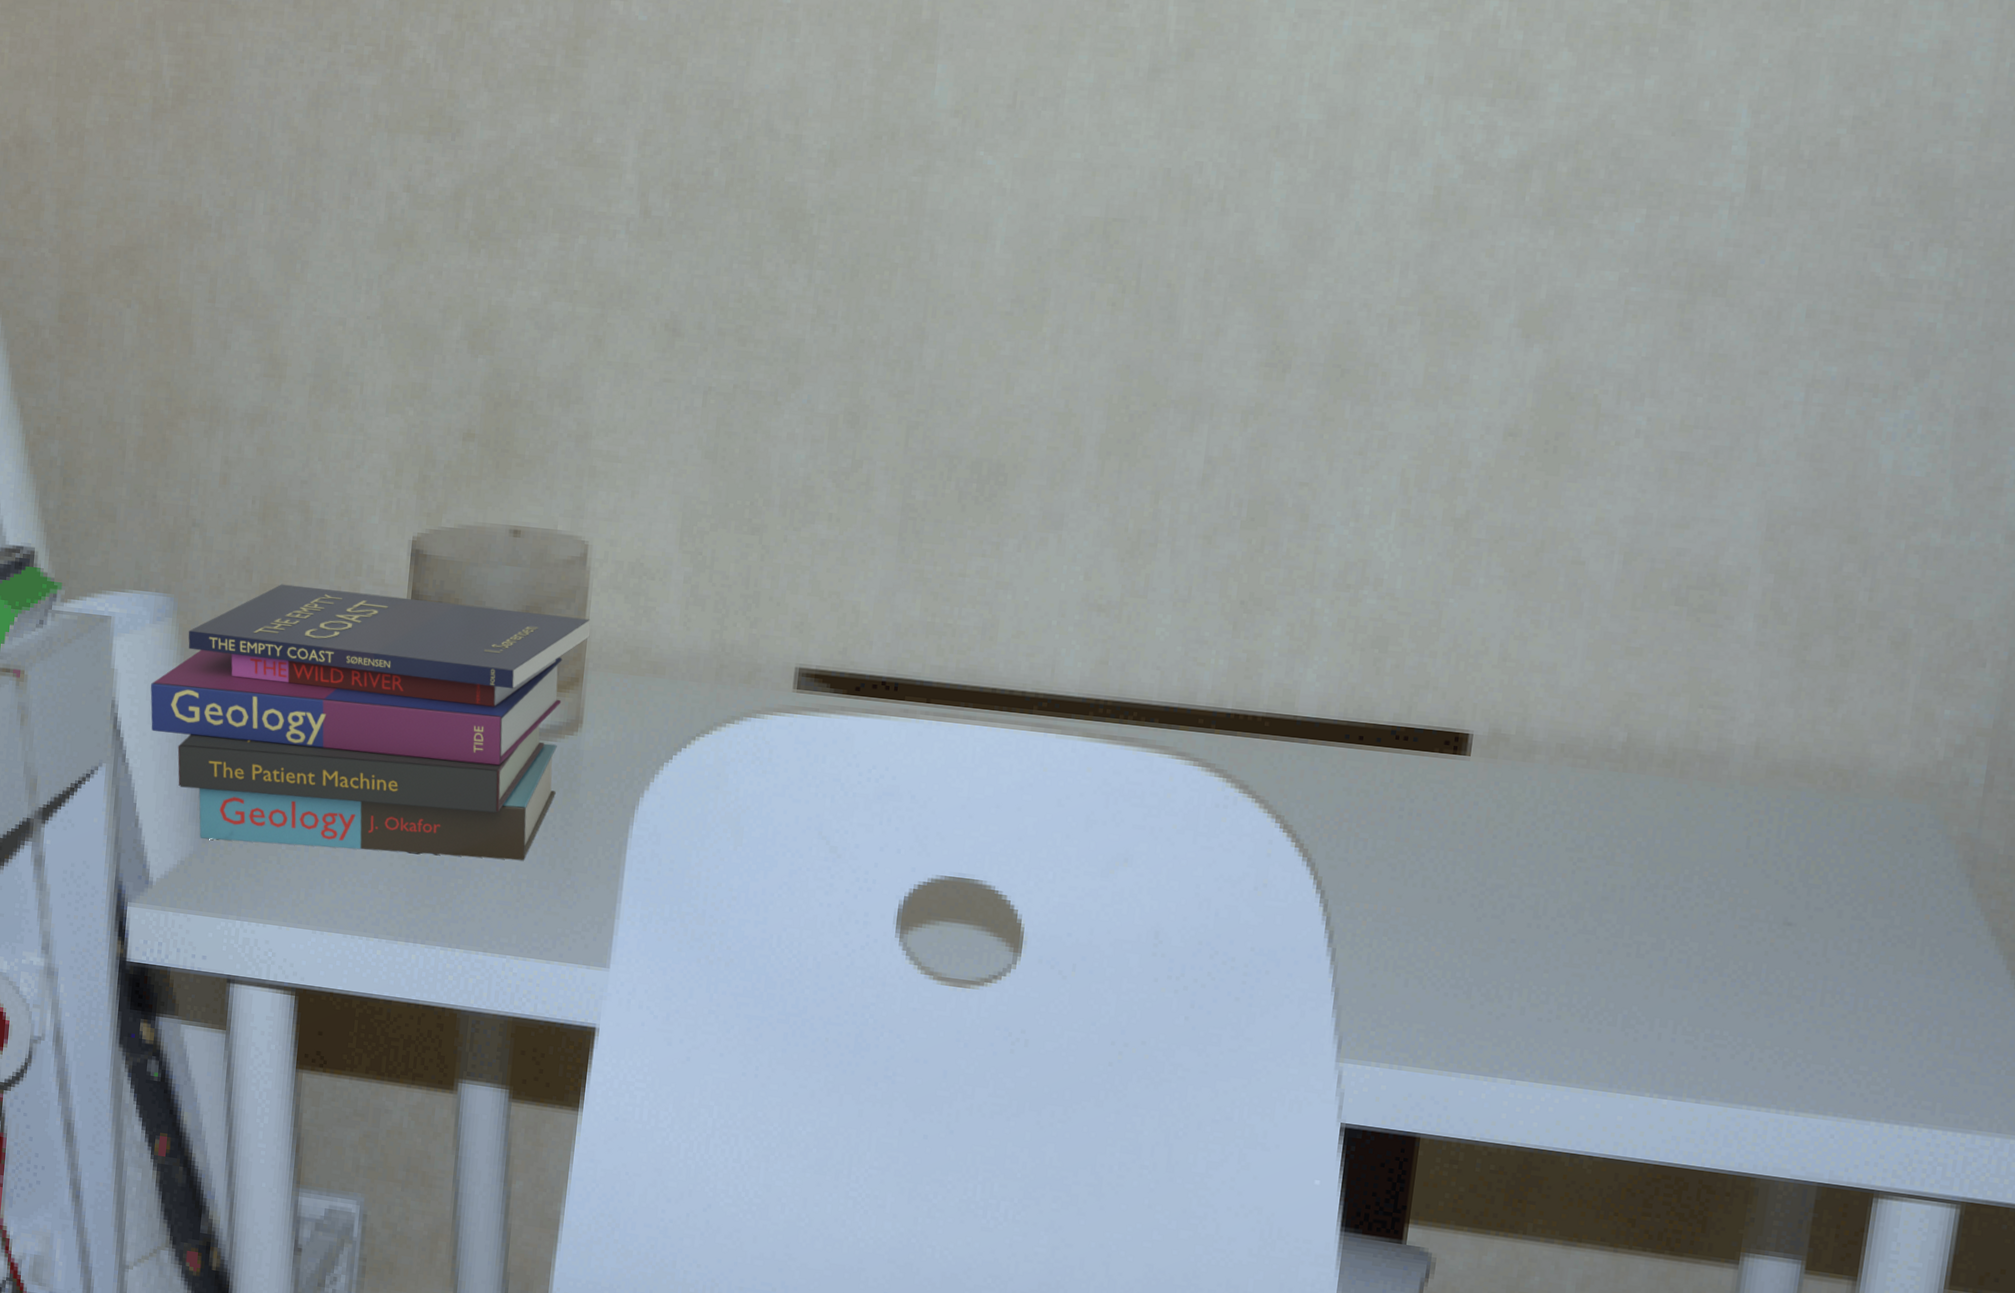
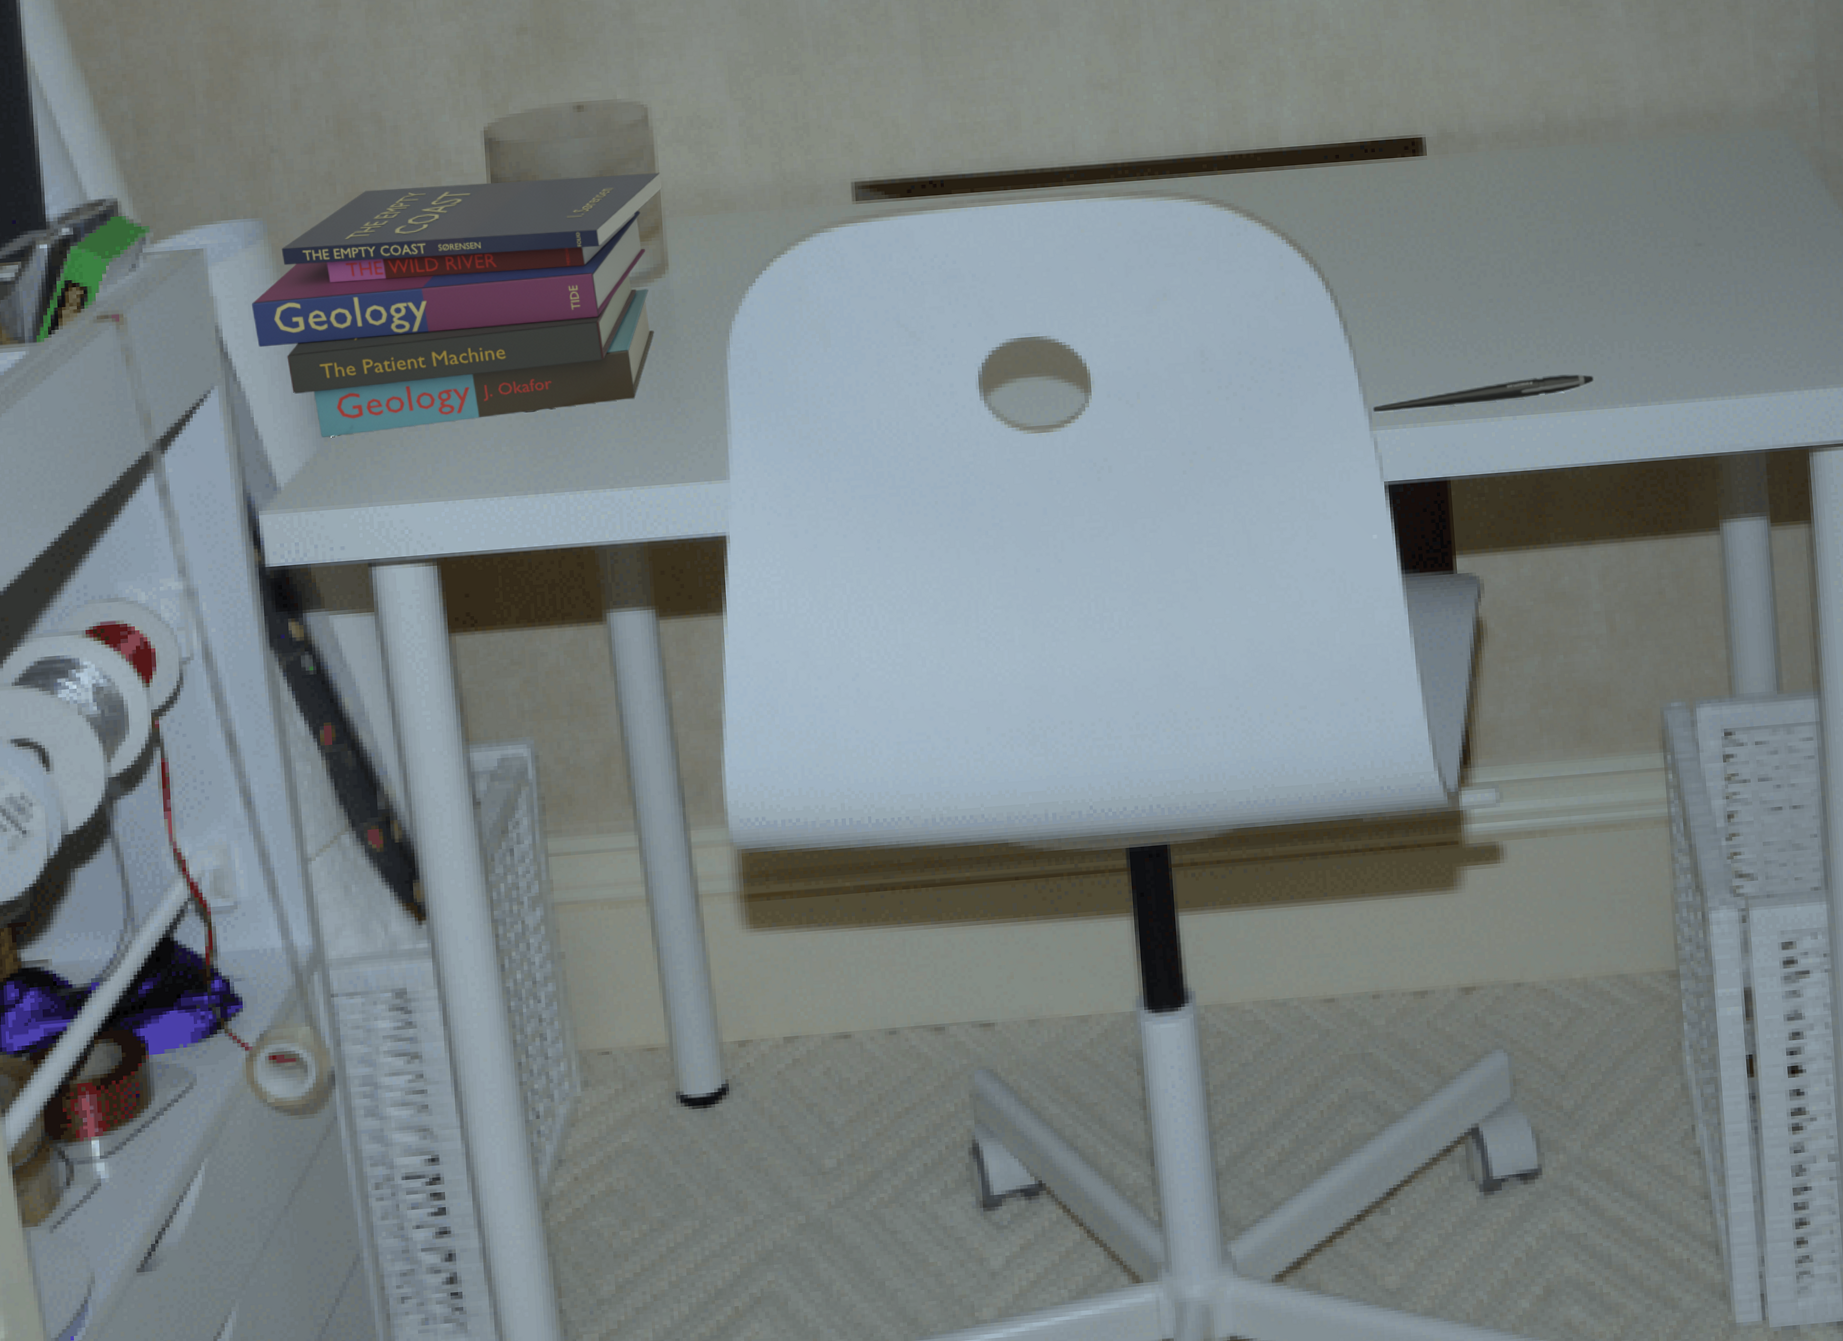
pen: none [1344,1034,1621,1064] -> present [1372,374,1594,412]

